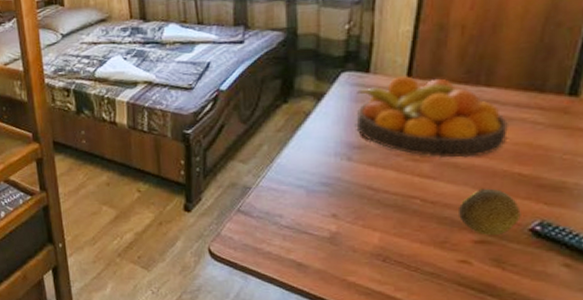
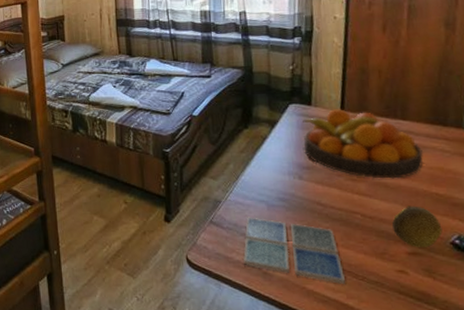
drink coaster: none [275,204,394,276] -> present [243,217,345,284]

